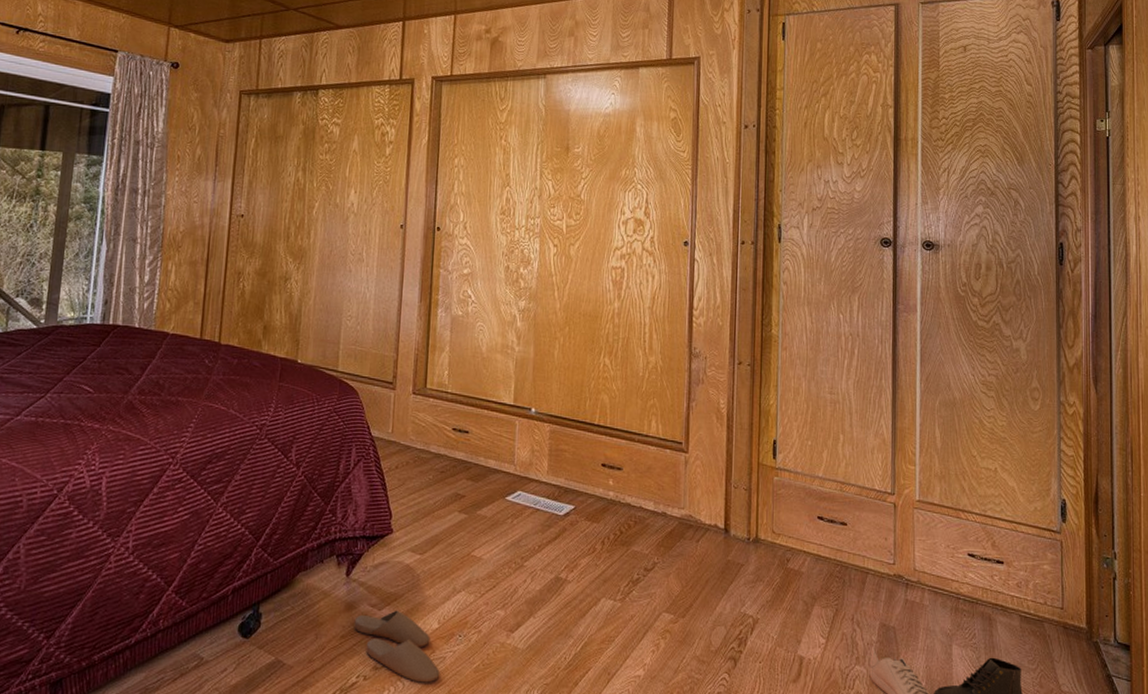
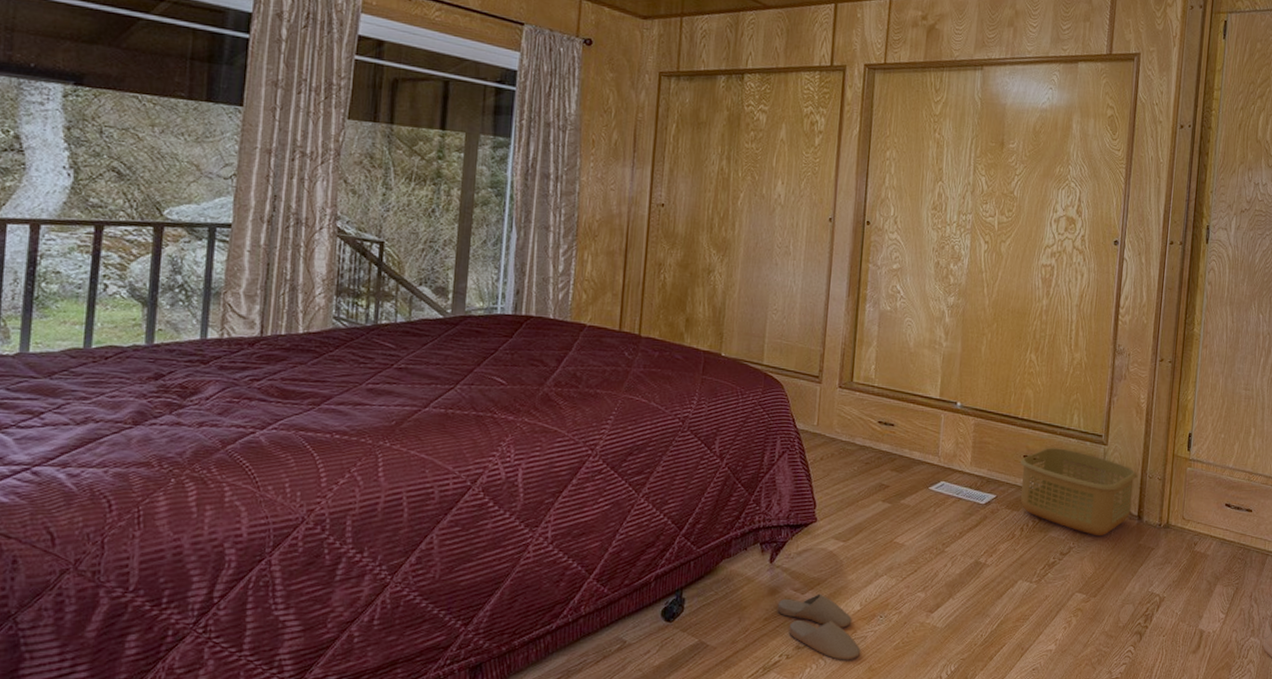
clothes hamper: none [597,455,722,551] -> present [1019,448,1138,537]

